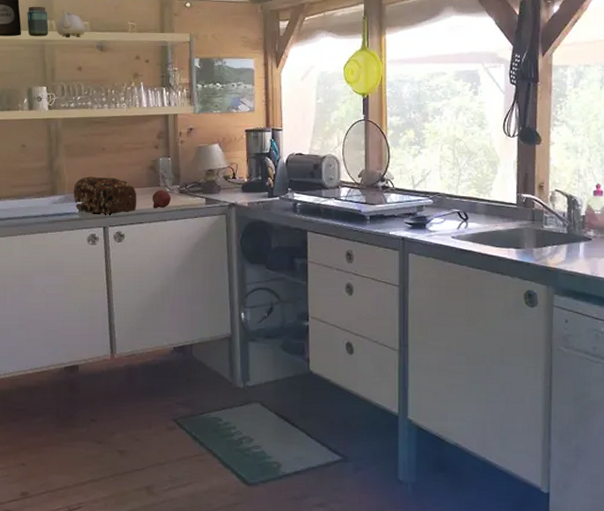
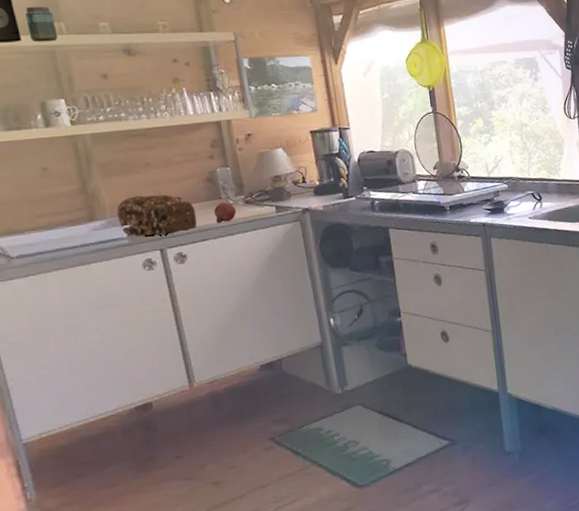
teapot: present [56,10,86,39] -> none [67,10,106,43]

